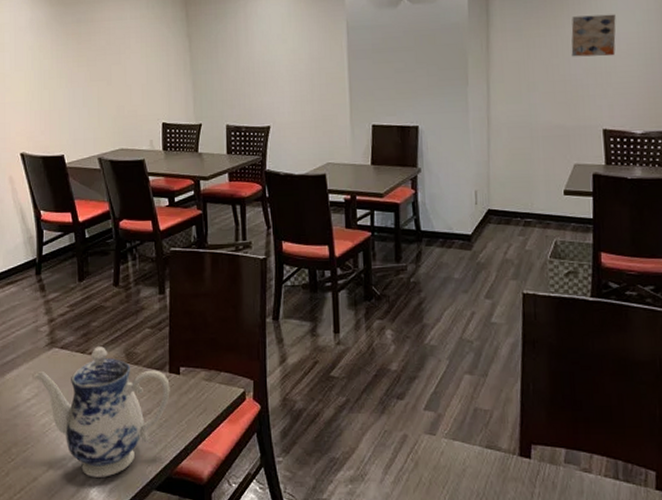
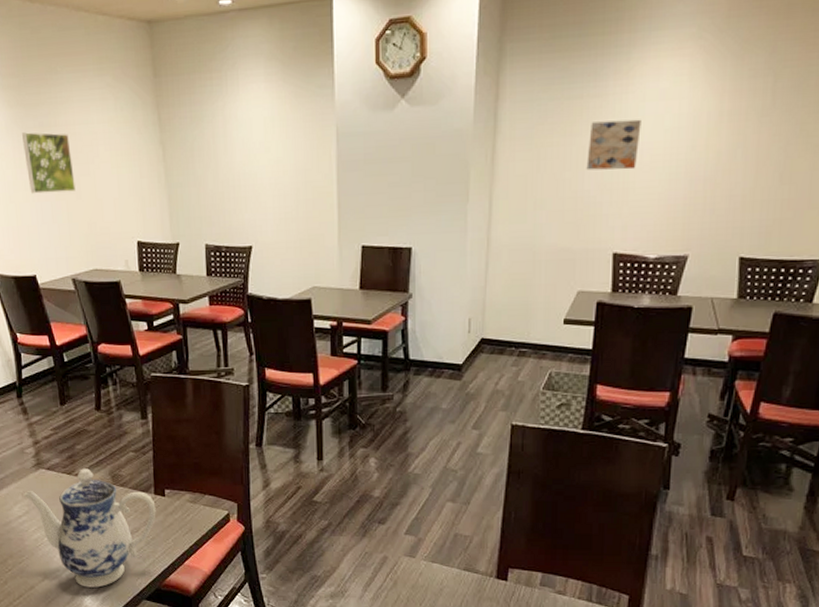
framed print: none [61,27,107,81] -> present [22,132,76,194]

